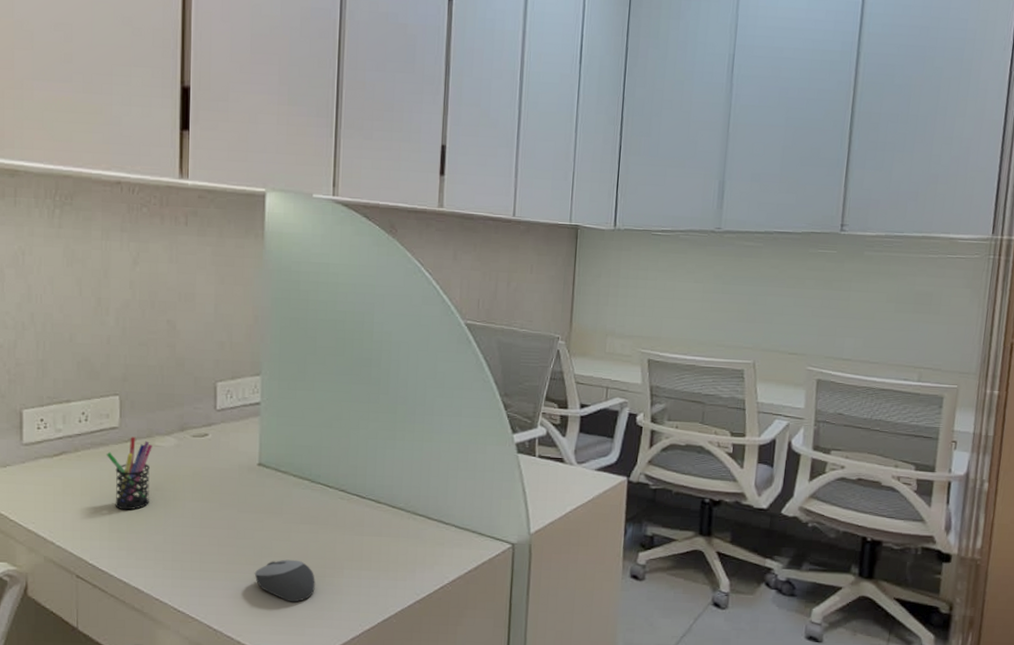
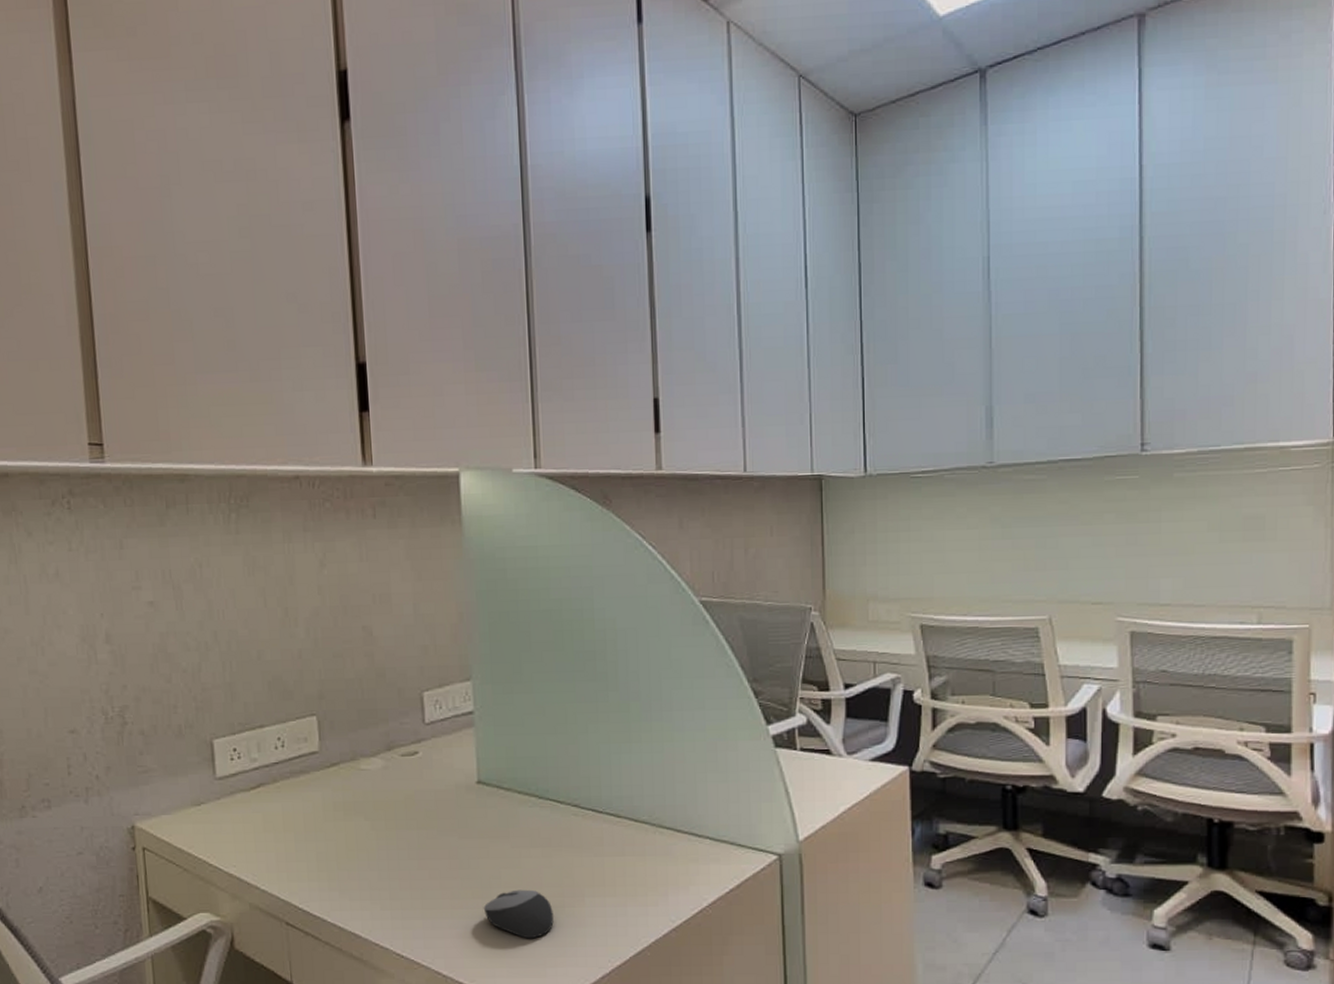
pen holder: present [106,437,152,511] -> none [307,761,359,845]

